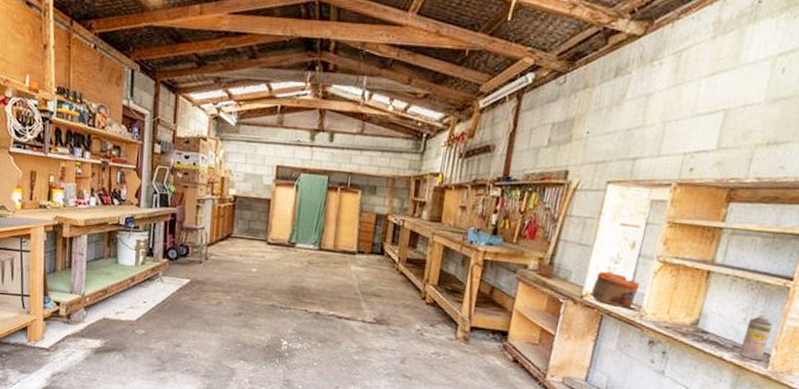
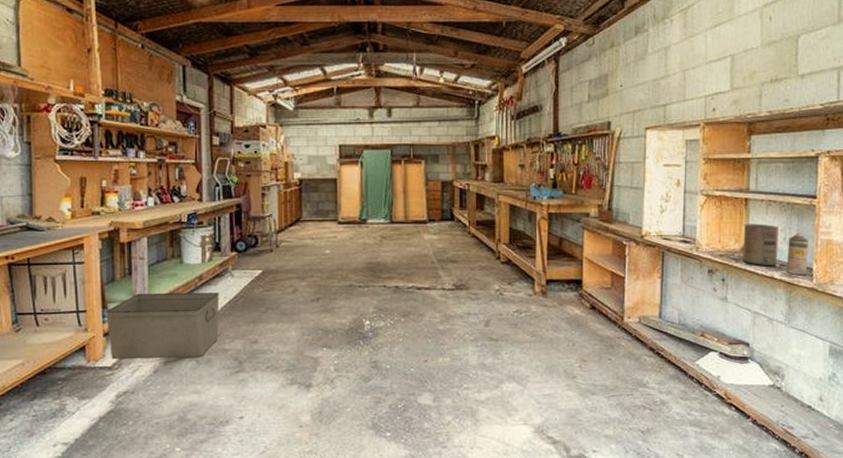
storage bin: none [47,286,149,353] -> present [106,292,219,359]
can: present [590,271,640,308] -> none [649,210,691,242]
paint can: none [689,297,742,347] -> present [742,223,780,267]

